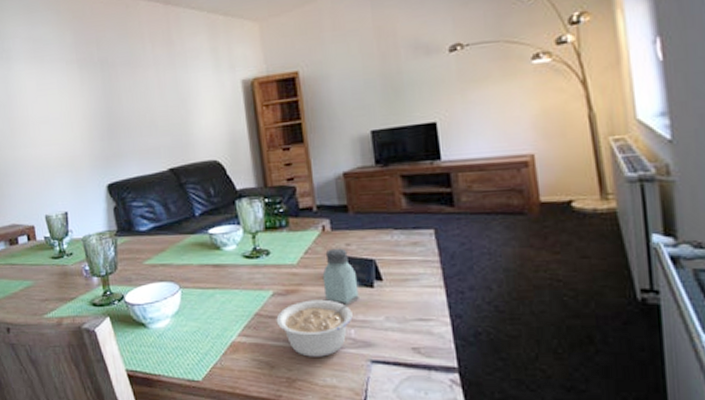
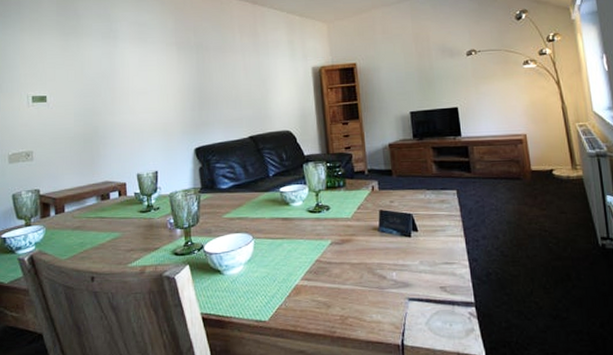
legume: present [276,295,359,357] -> none [333,244,400,297]
saltshaker: present [322,248,359,303] -> none [371,204,400,250]

